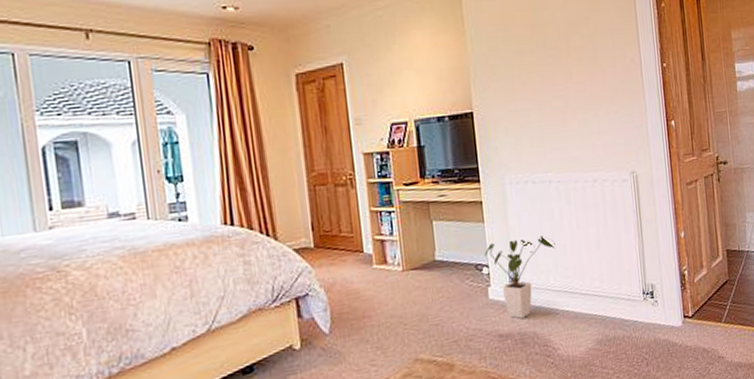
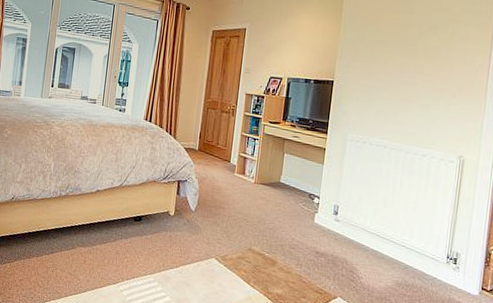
house plant: present [484,236,556,319] -> none [318,181,378,245]

